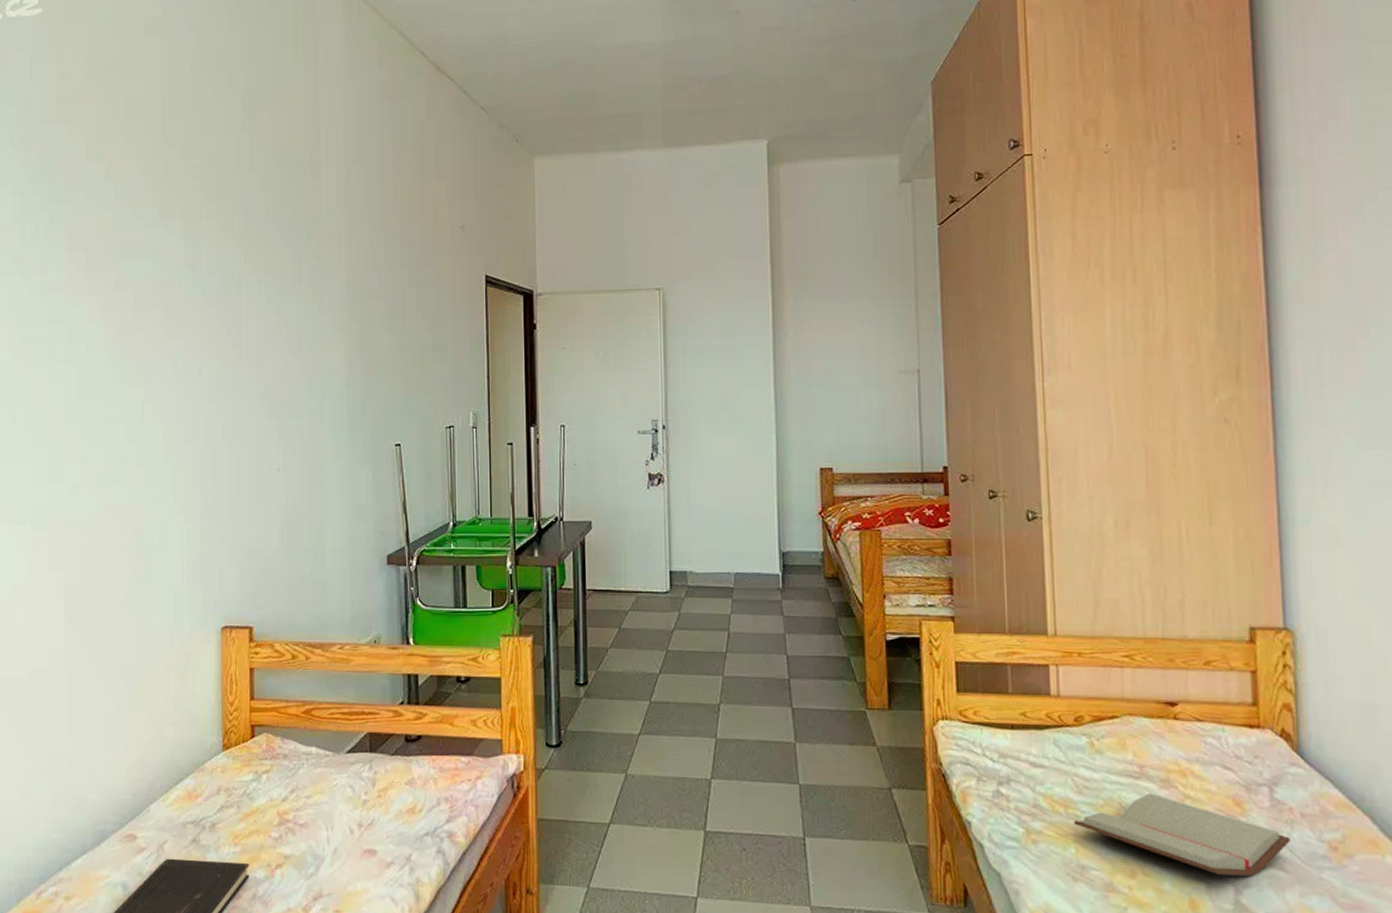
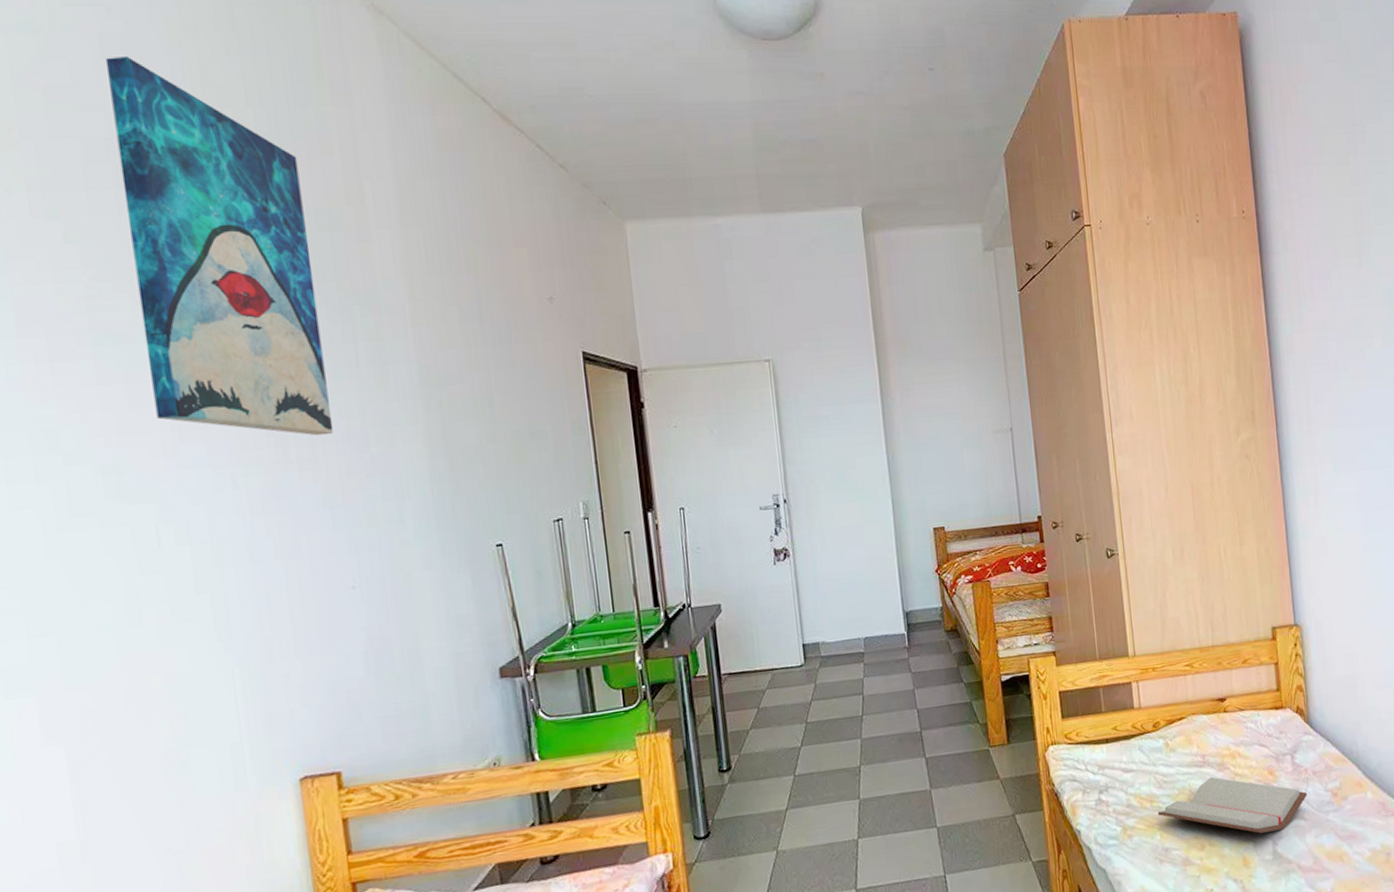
wall art: none [147,33,277,339] -> present [105,55,334,436]

